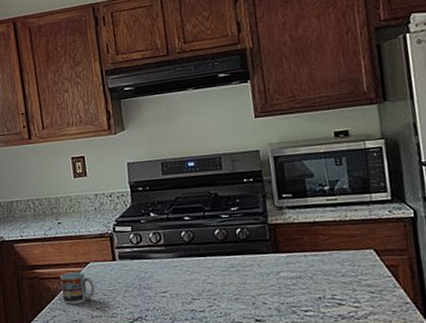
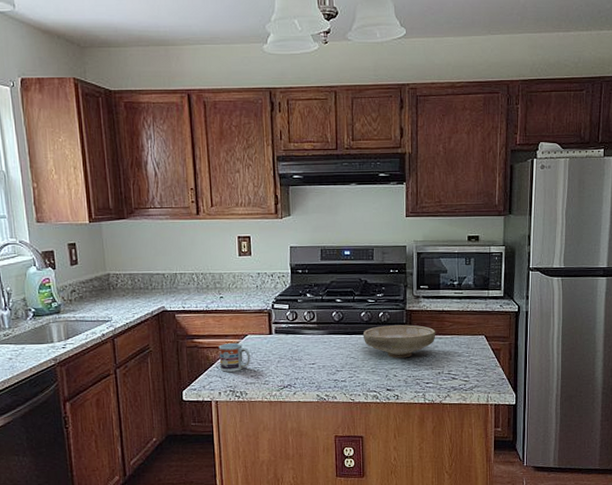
bowl: none [219,241,310,282] -> present [363,325,436,359]

